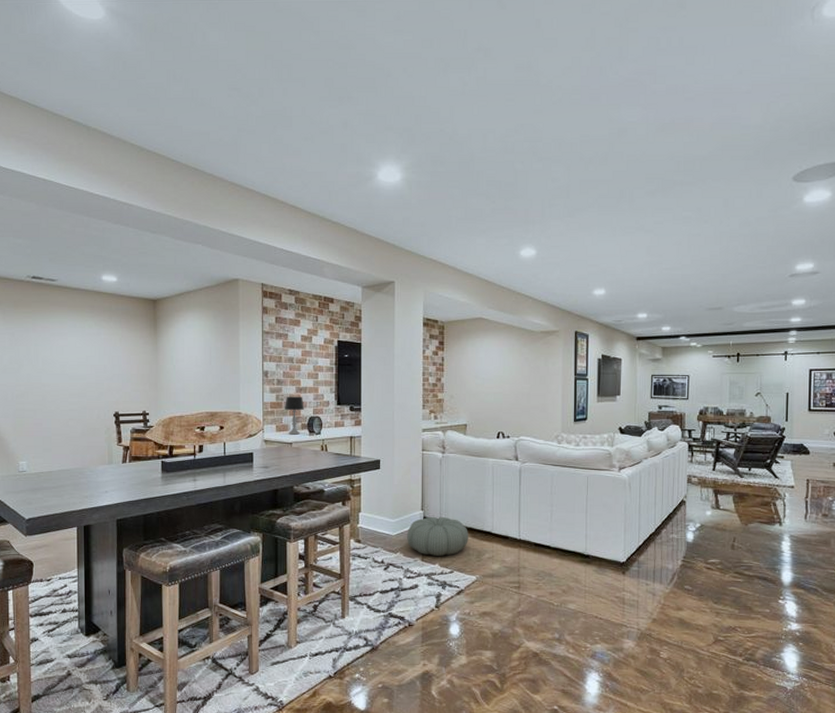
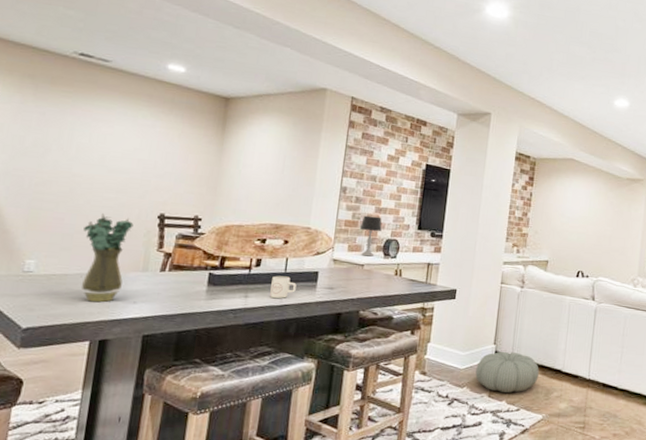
vase: none [58,416,96,494] -> present [81,213,134,303]
mug: none [213,459,236,480] -> present [269,275,297,299]

